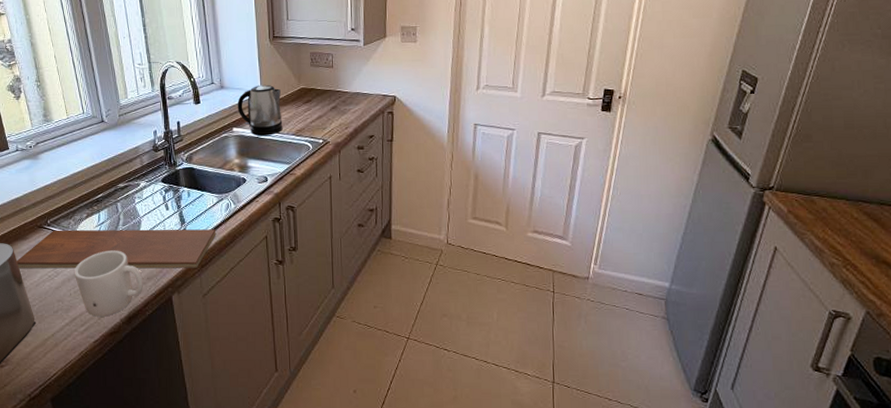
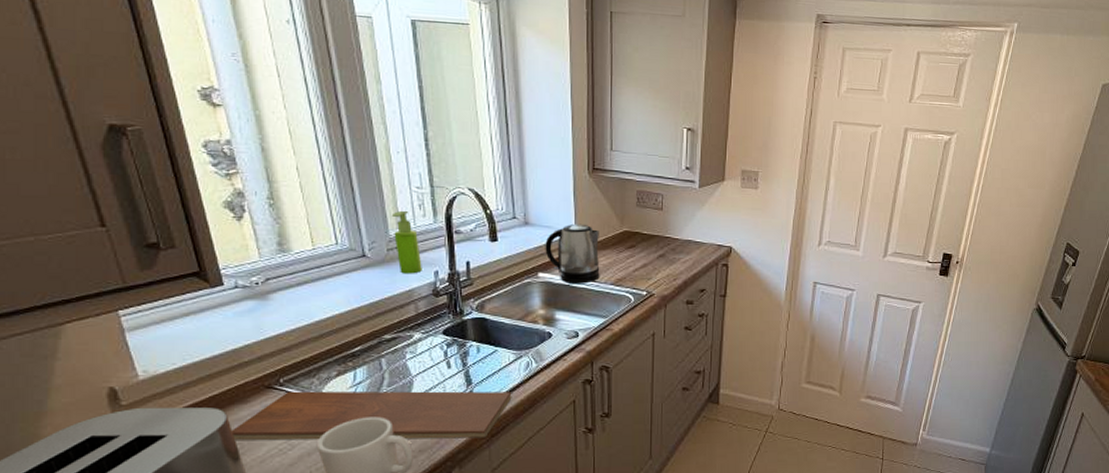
soap dispenser: none [121,83,145,134] -> present [391,210,422,274]

